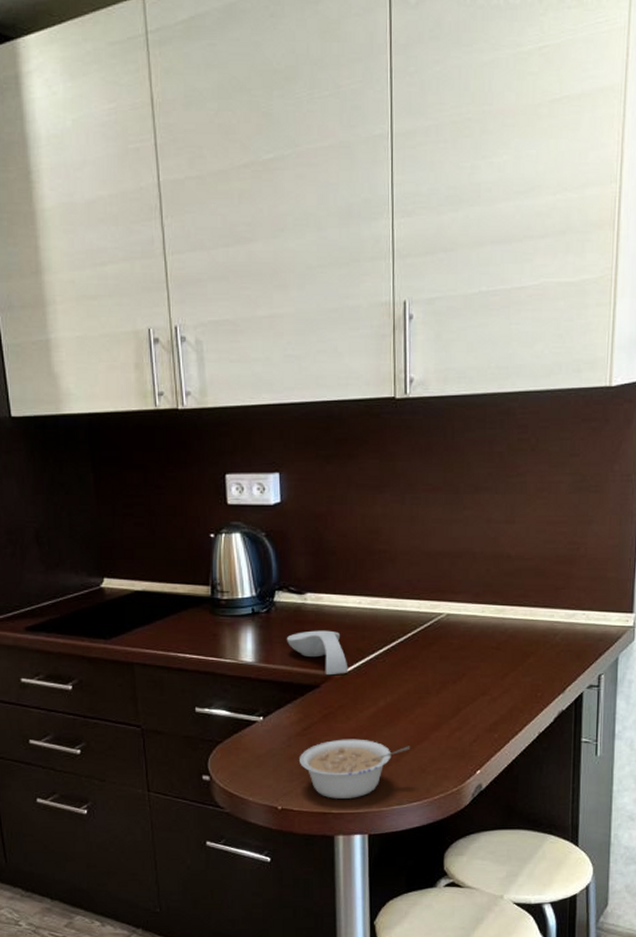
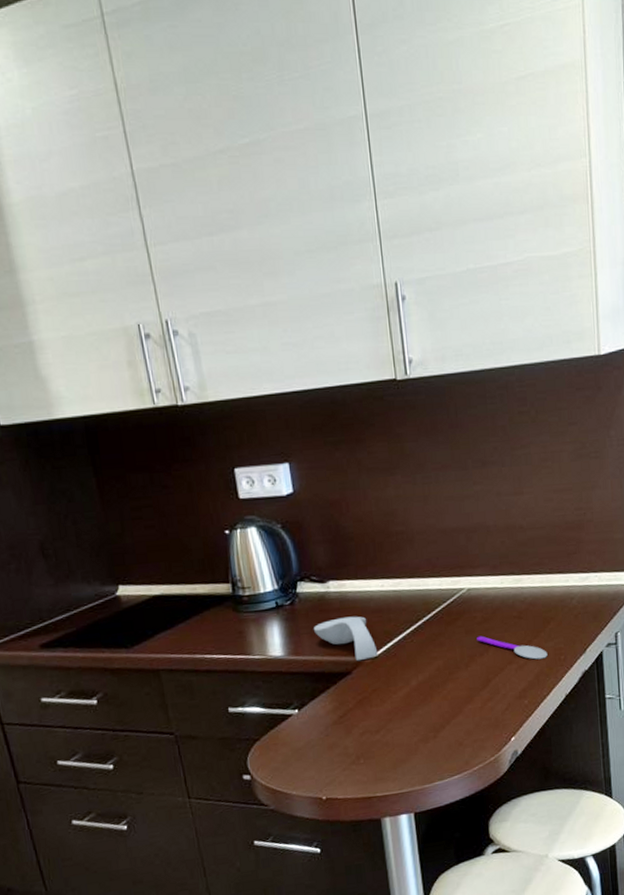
legume: present [298,739,411,799] -> none [338,720,446,783]
spoon: none [451,663,524,694] -> present [477,635,548,660]

